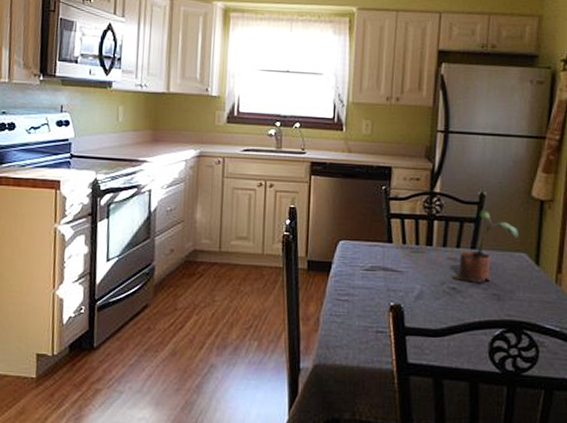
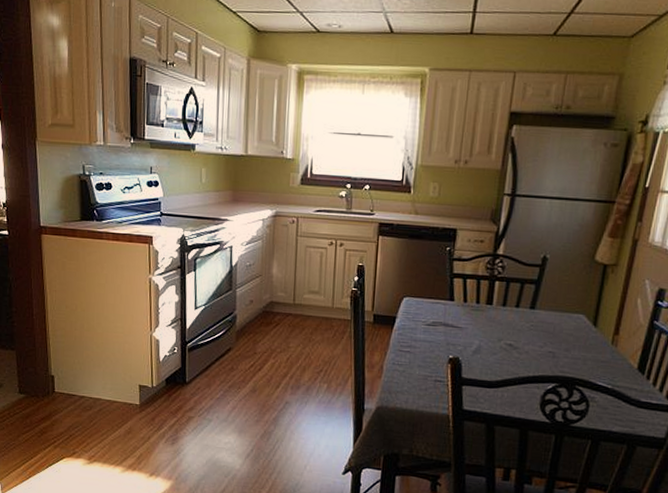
potted plant: present [452,209,519,283] -> none [509,272,580,341]

